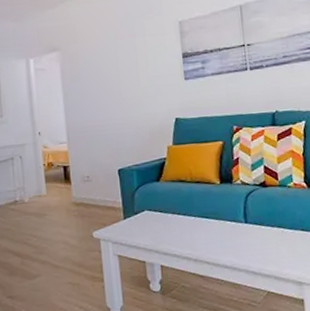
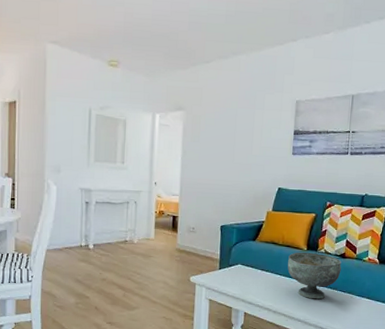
decorative bowl: none [200,185,265,239] -> present [287,252,342,299]

